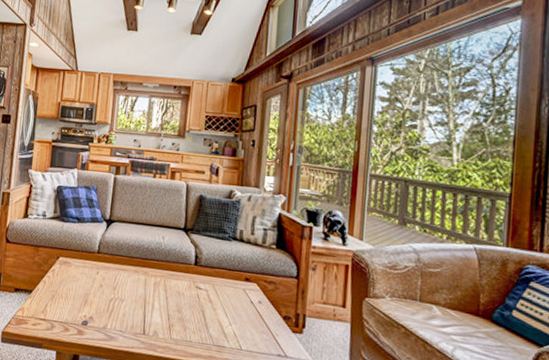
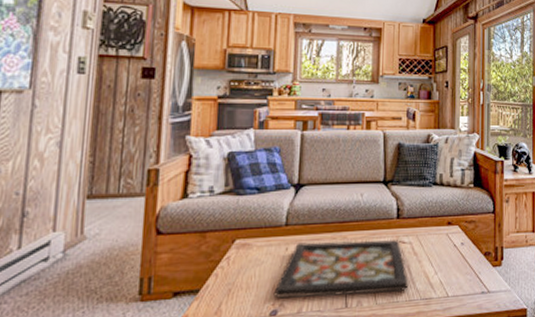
decorative tray: none [85,269,203,333] -> present [273,239,409,299]

